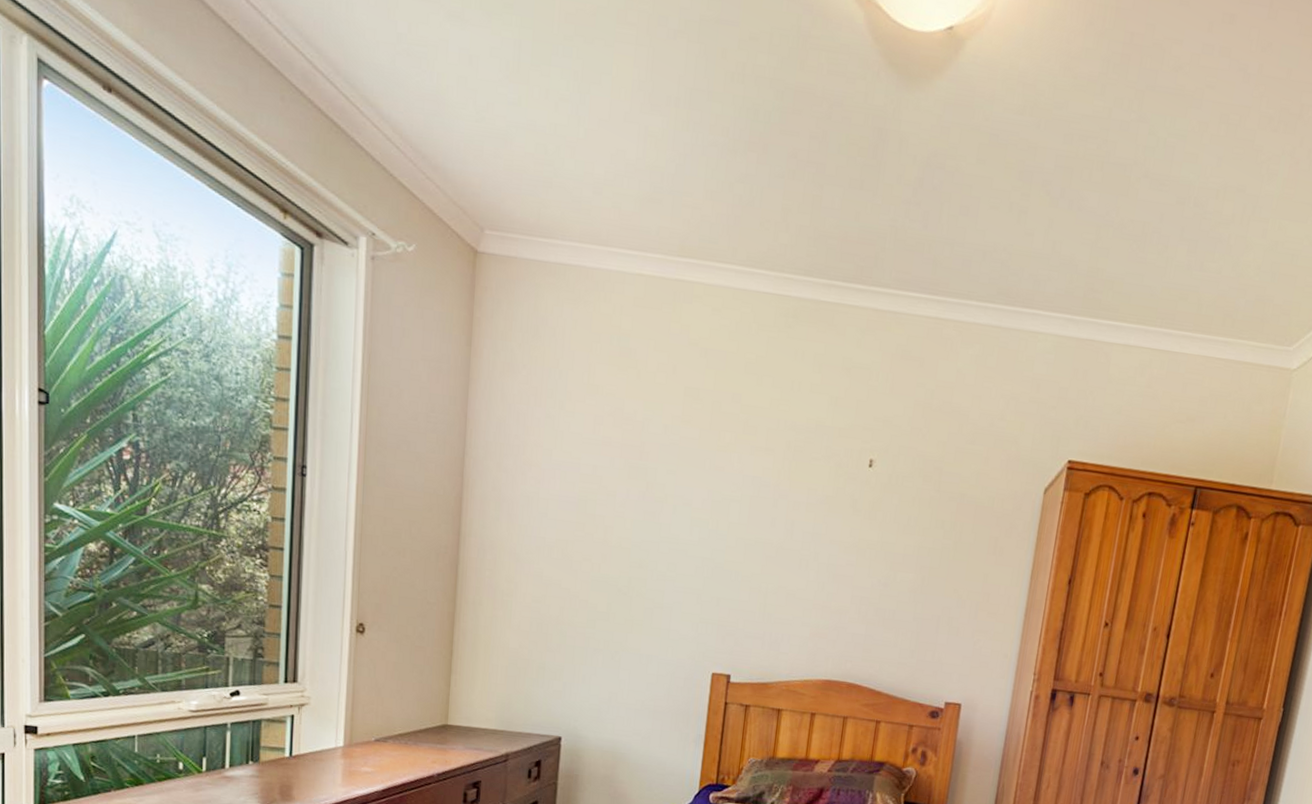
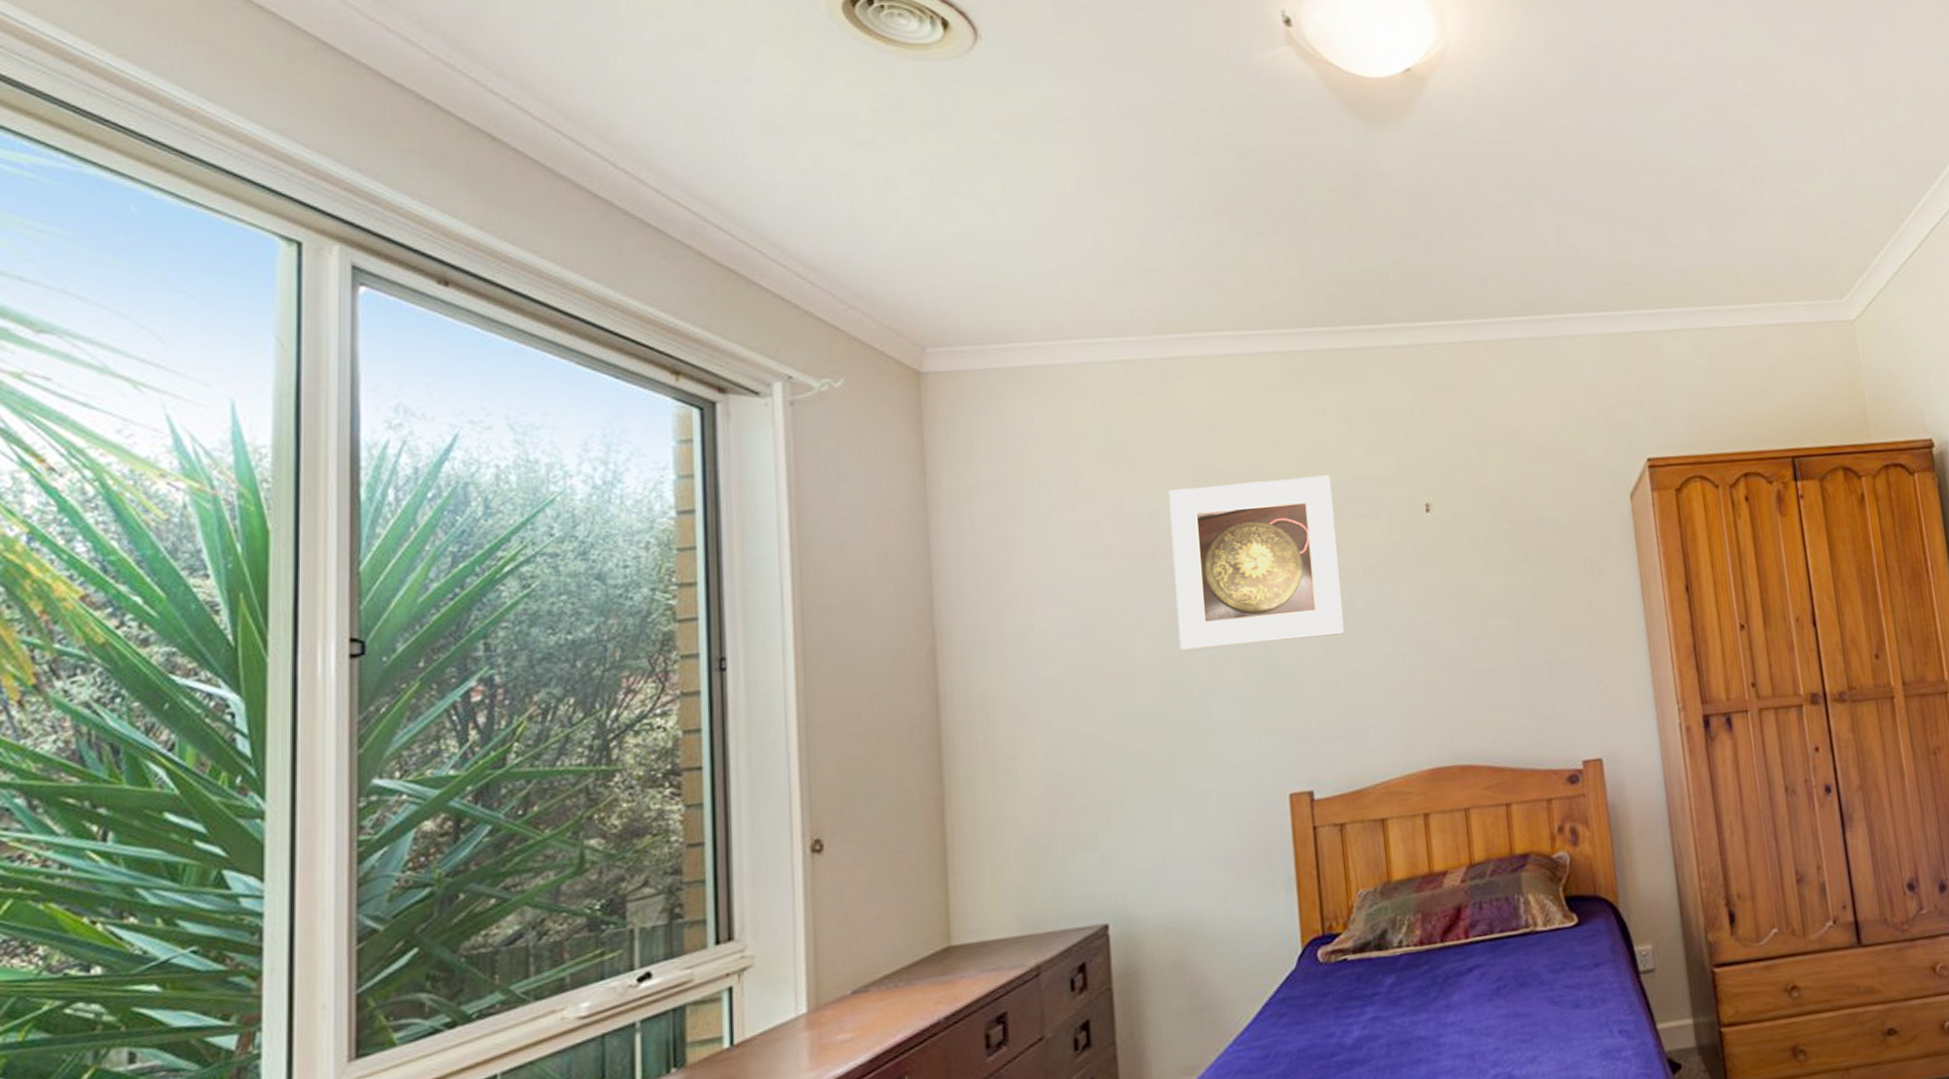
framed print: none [648,401,797,556] -> present [1169,475,1344,651]

